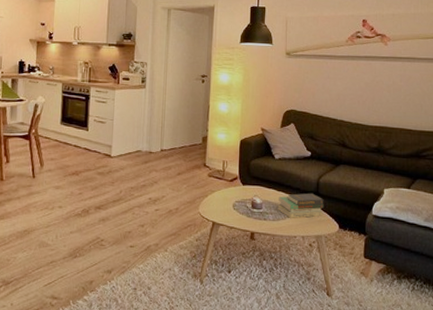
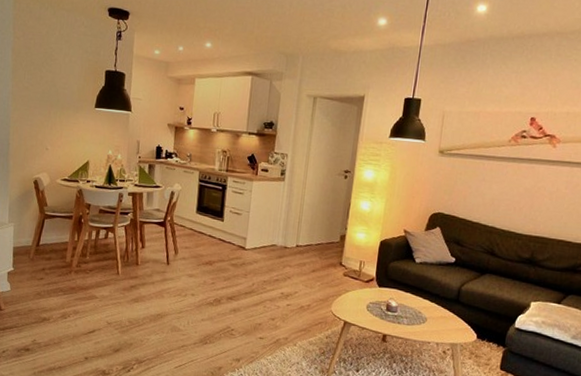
books: present [277,193,324,218] -> none [413,299,464,325]

